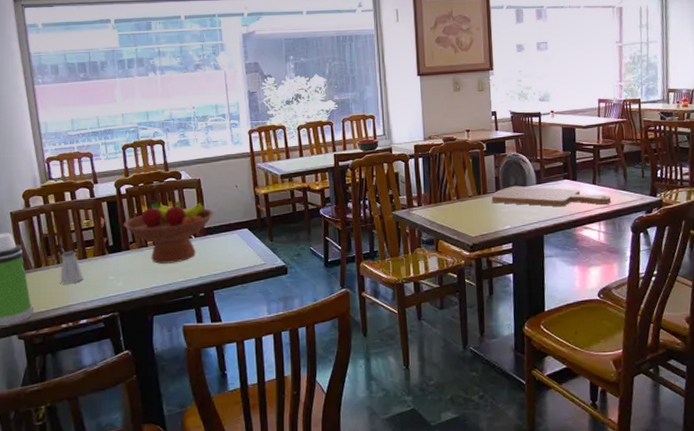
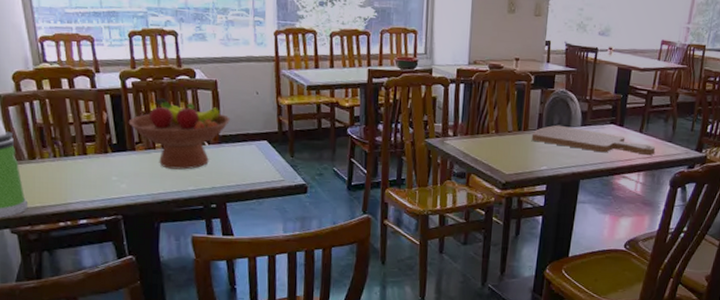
saltshaker: present [60,250,84,284] -> none [57,144,83,181]

